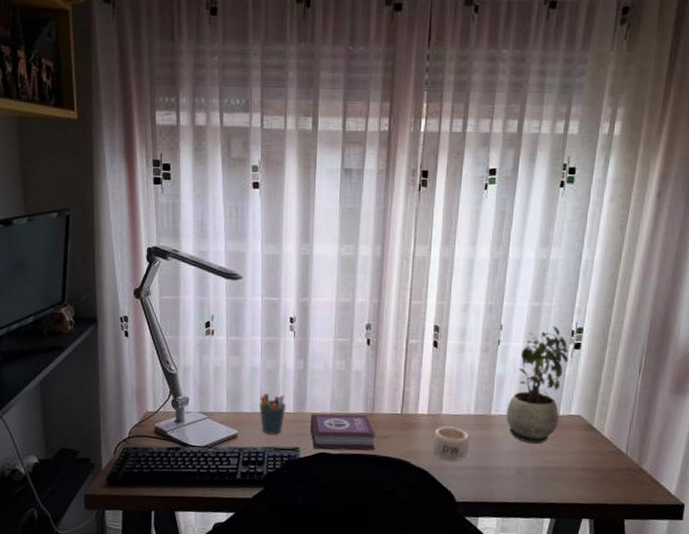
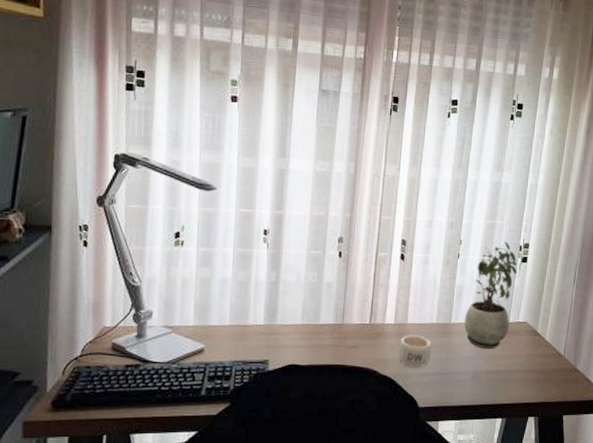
pen holder: present [259,393,286,435] -> none [228,306,256,348]
book: present [310,413,376,451] -> none [280,325,345,362]

